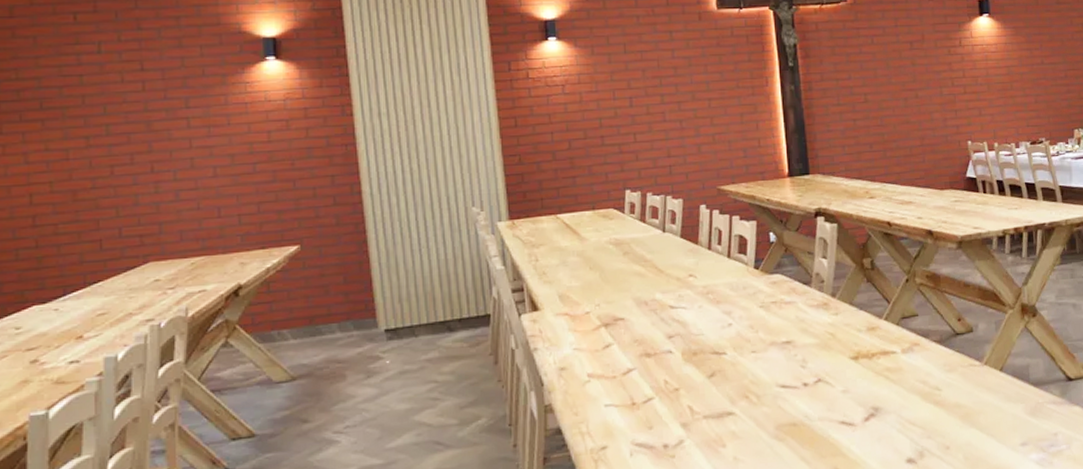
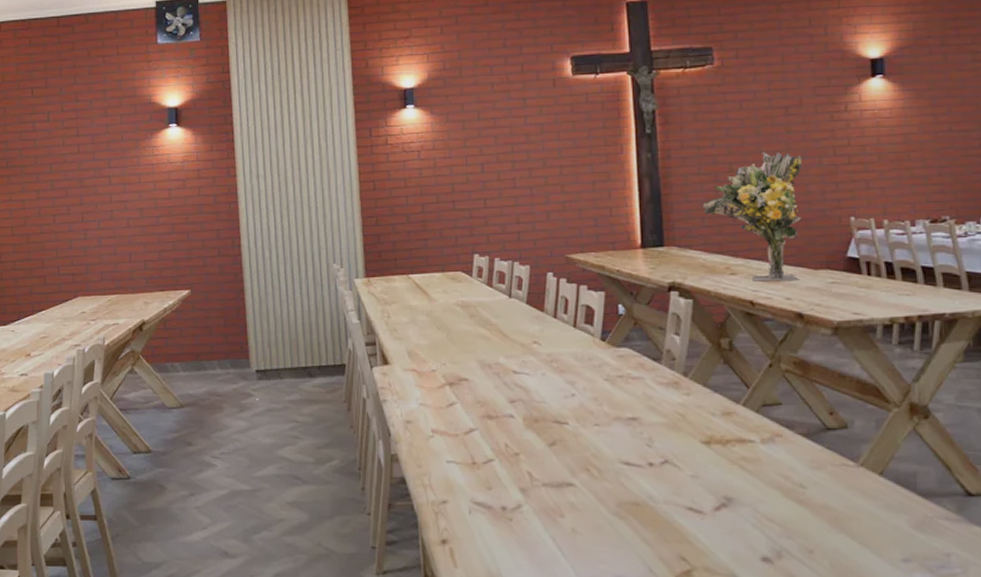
bouquet: none [843,83,928,204] -> present [703,151,803,282]

